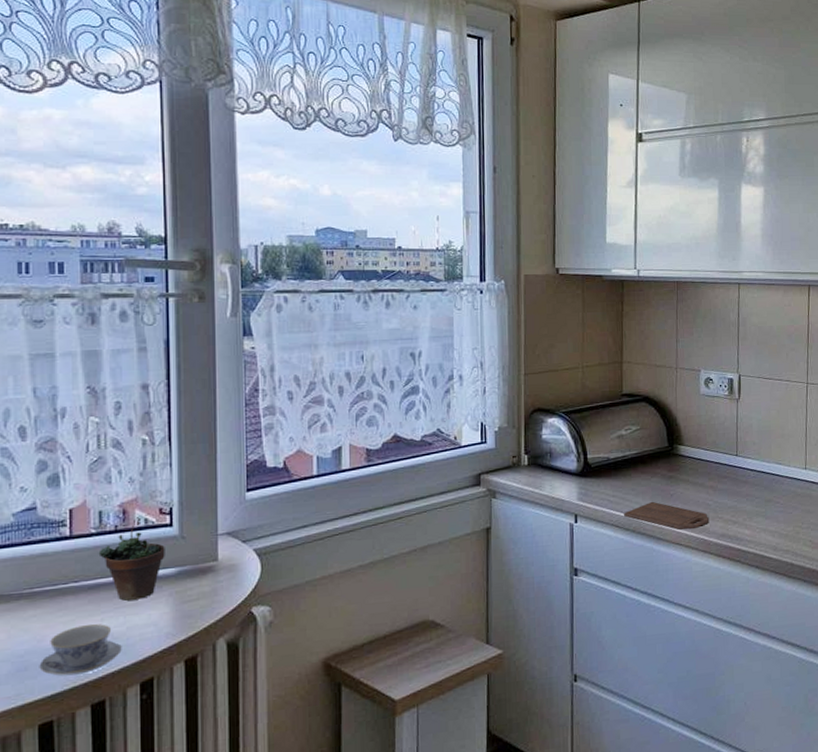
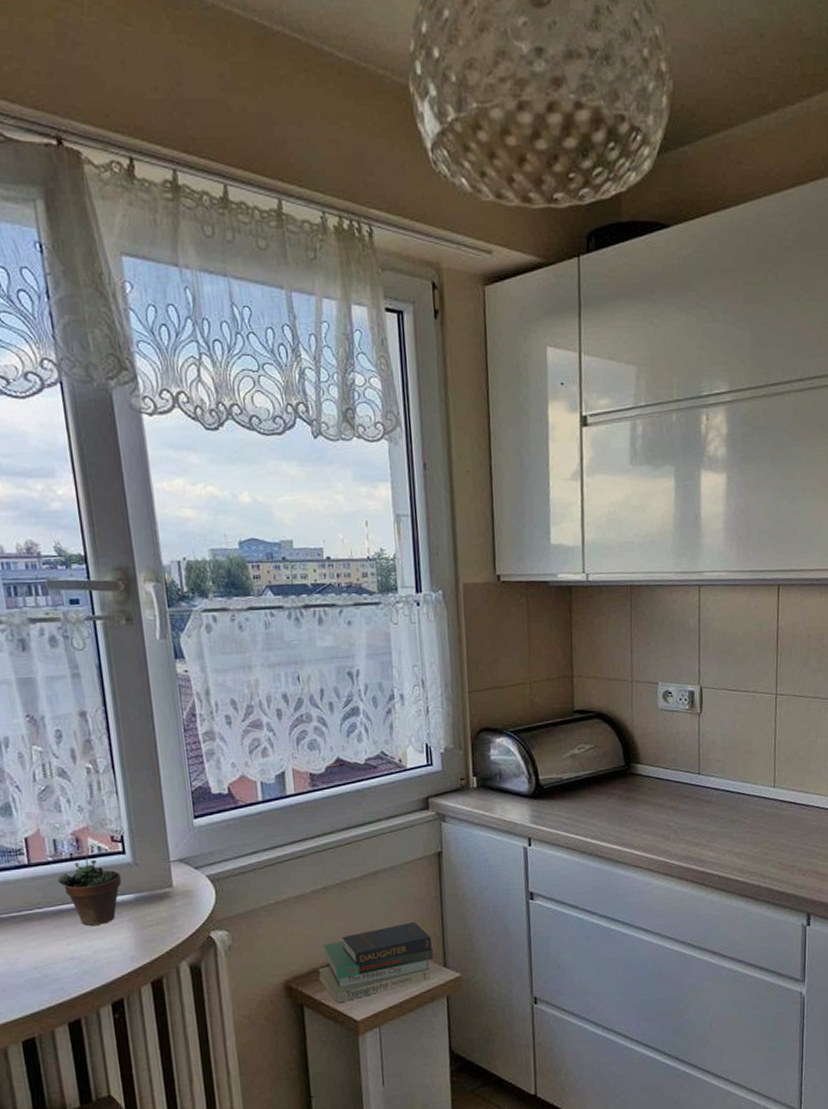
teacup: present [39,624,122,677] -> none [15,948,91,997]
books: none [360,597,477,682] -> present [318,921,434,1004]
cutting board: present [624,501,710,531] -> none [580,823,671,853]

